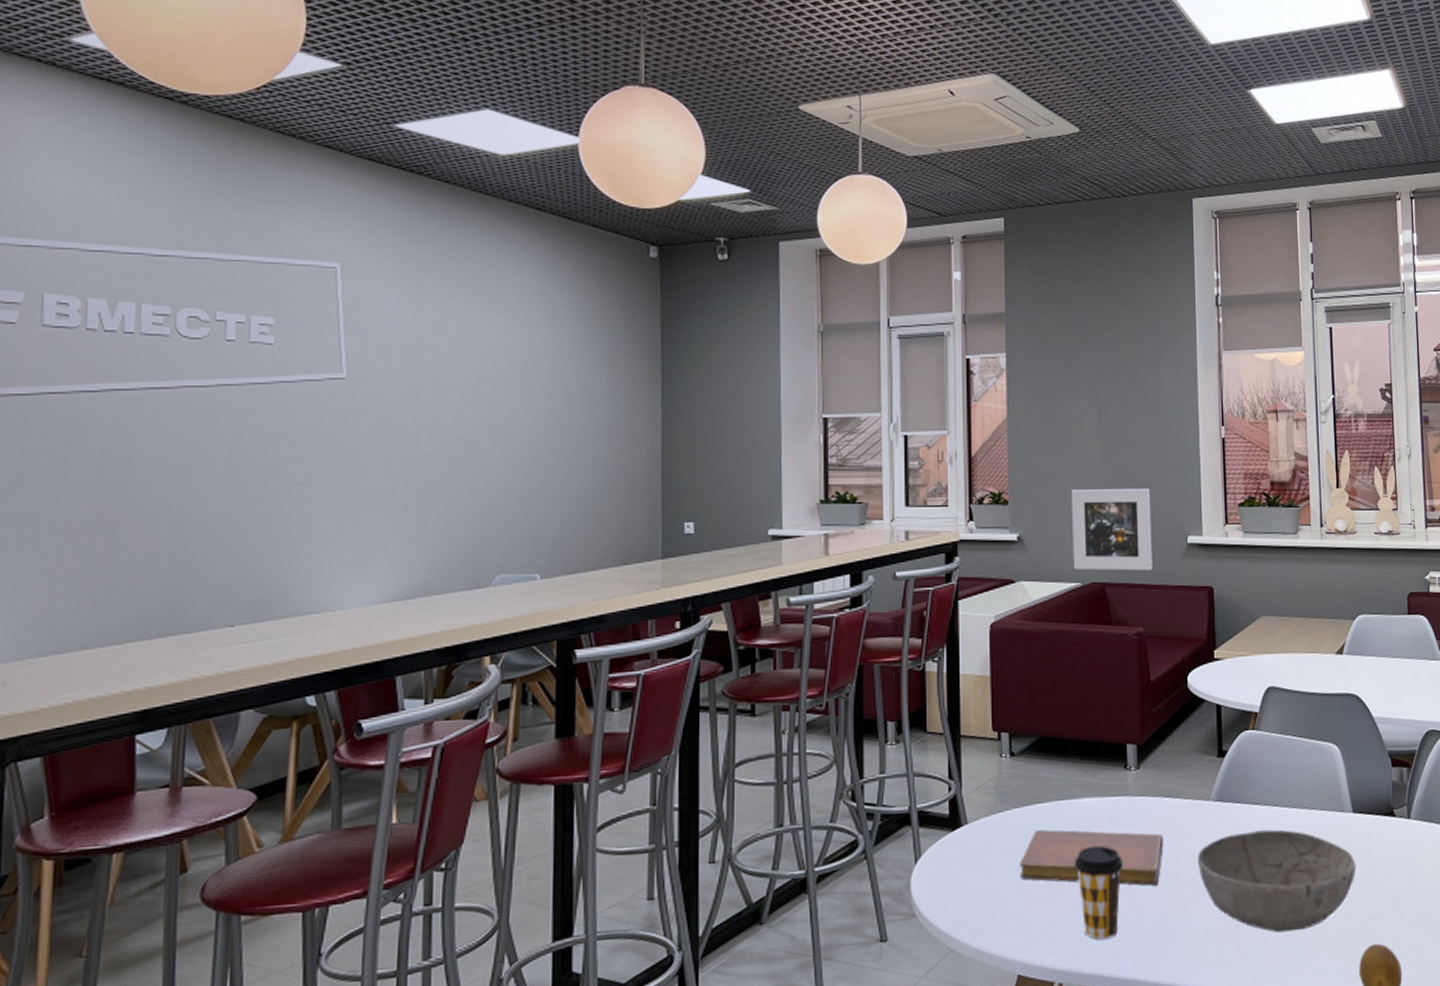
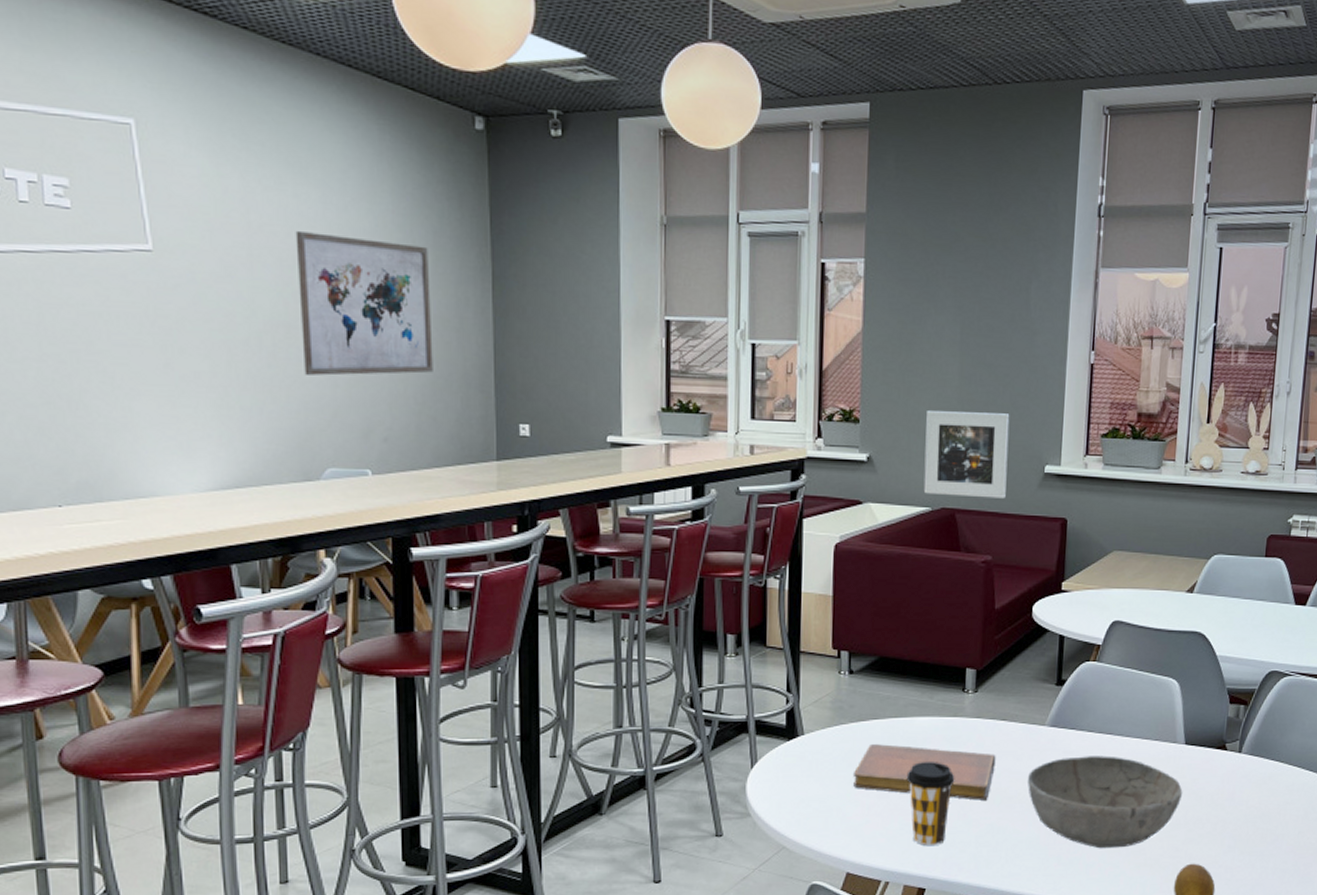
wall art: none [480,355,604,486] -> present [295,231,433,376]

